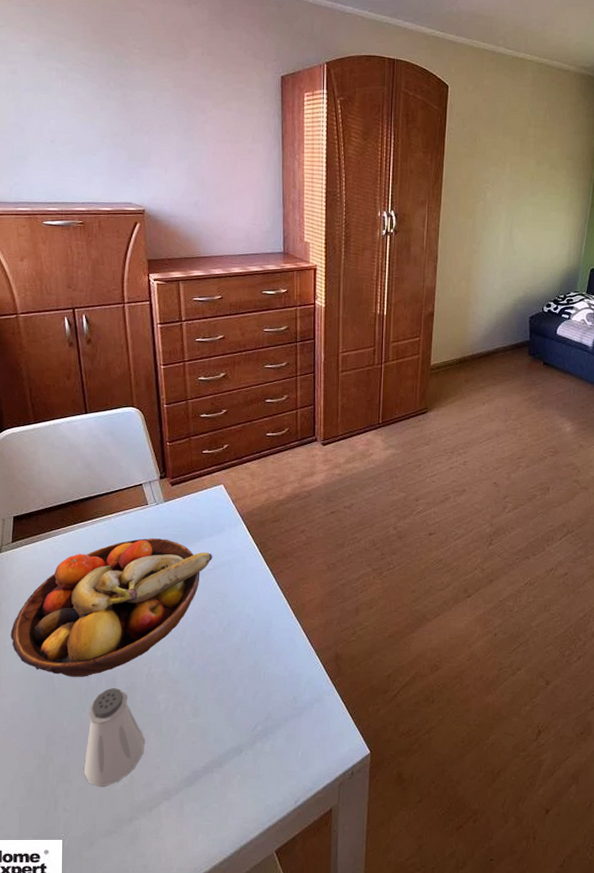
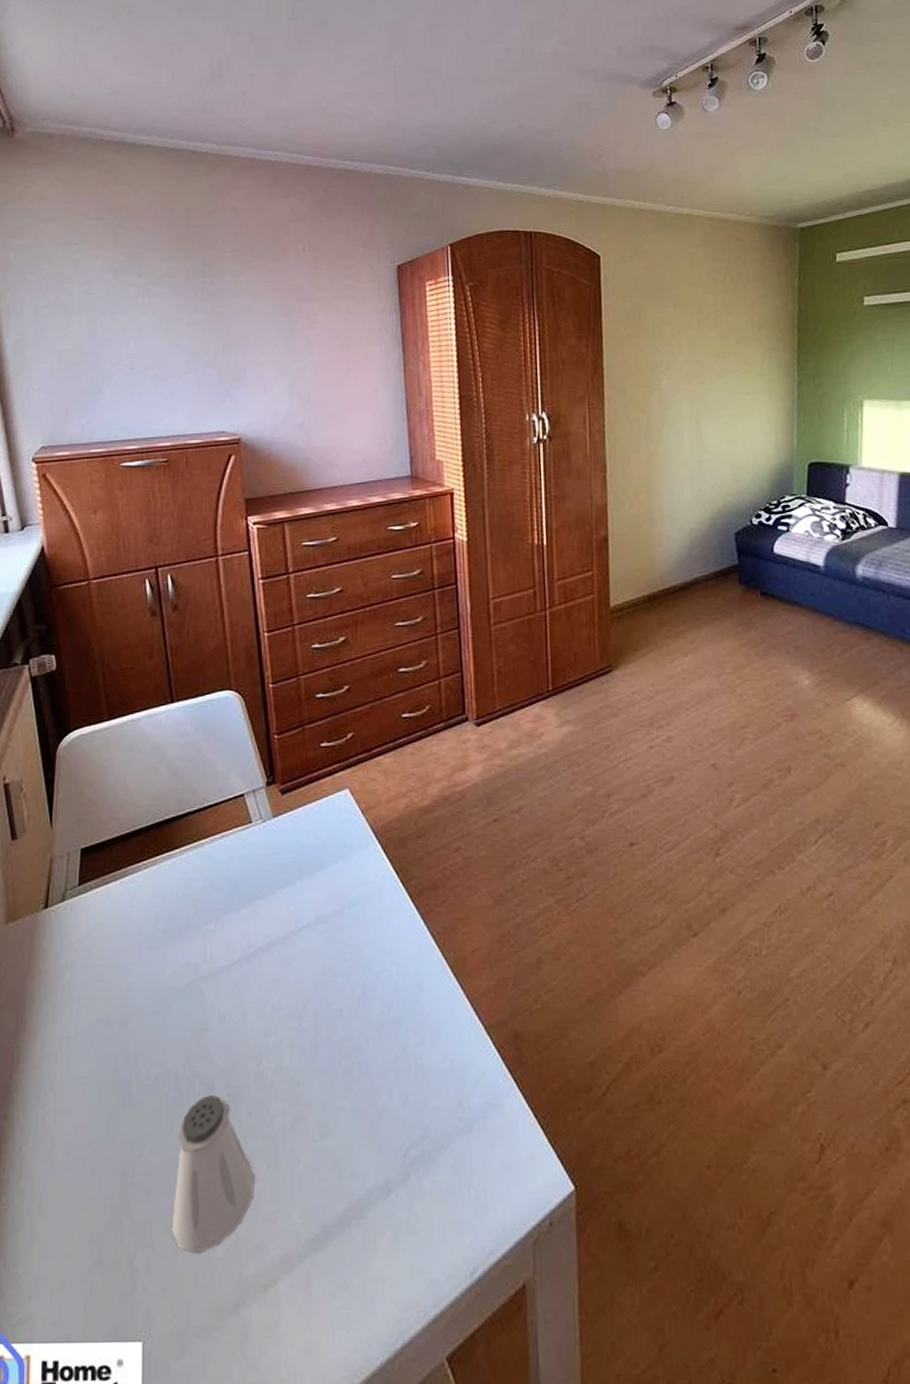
fruit bowl: present [10,537,213,677] -> none [75,869,339,1080]

